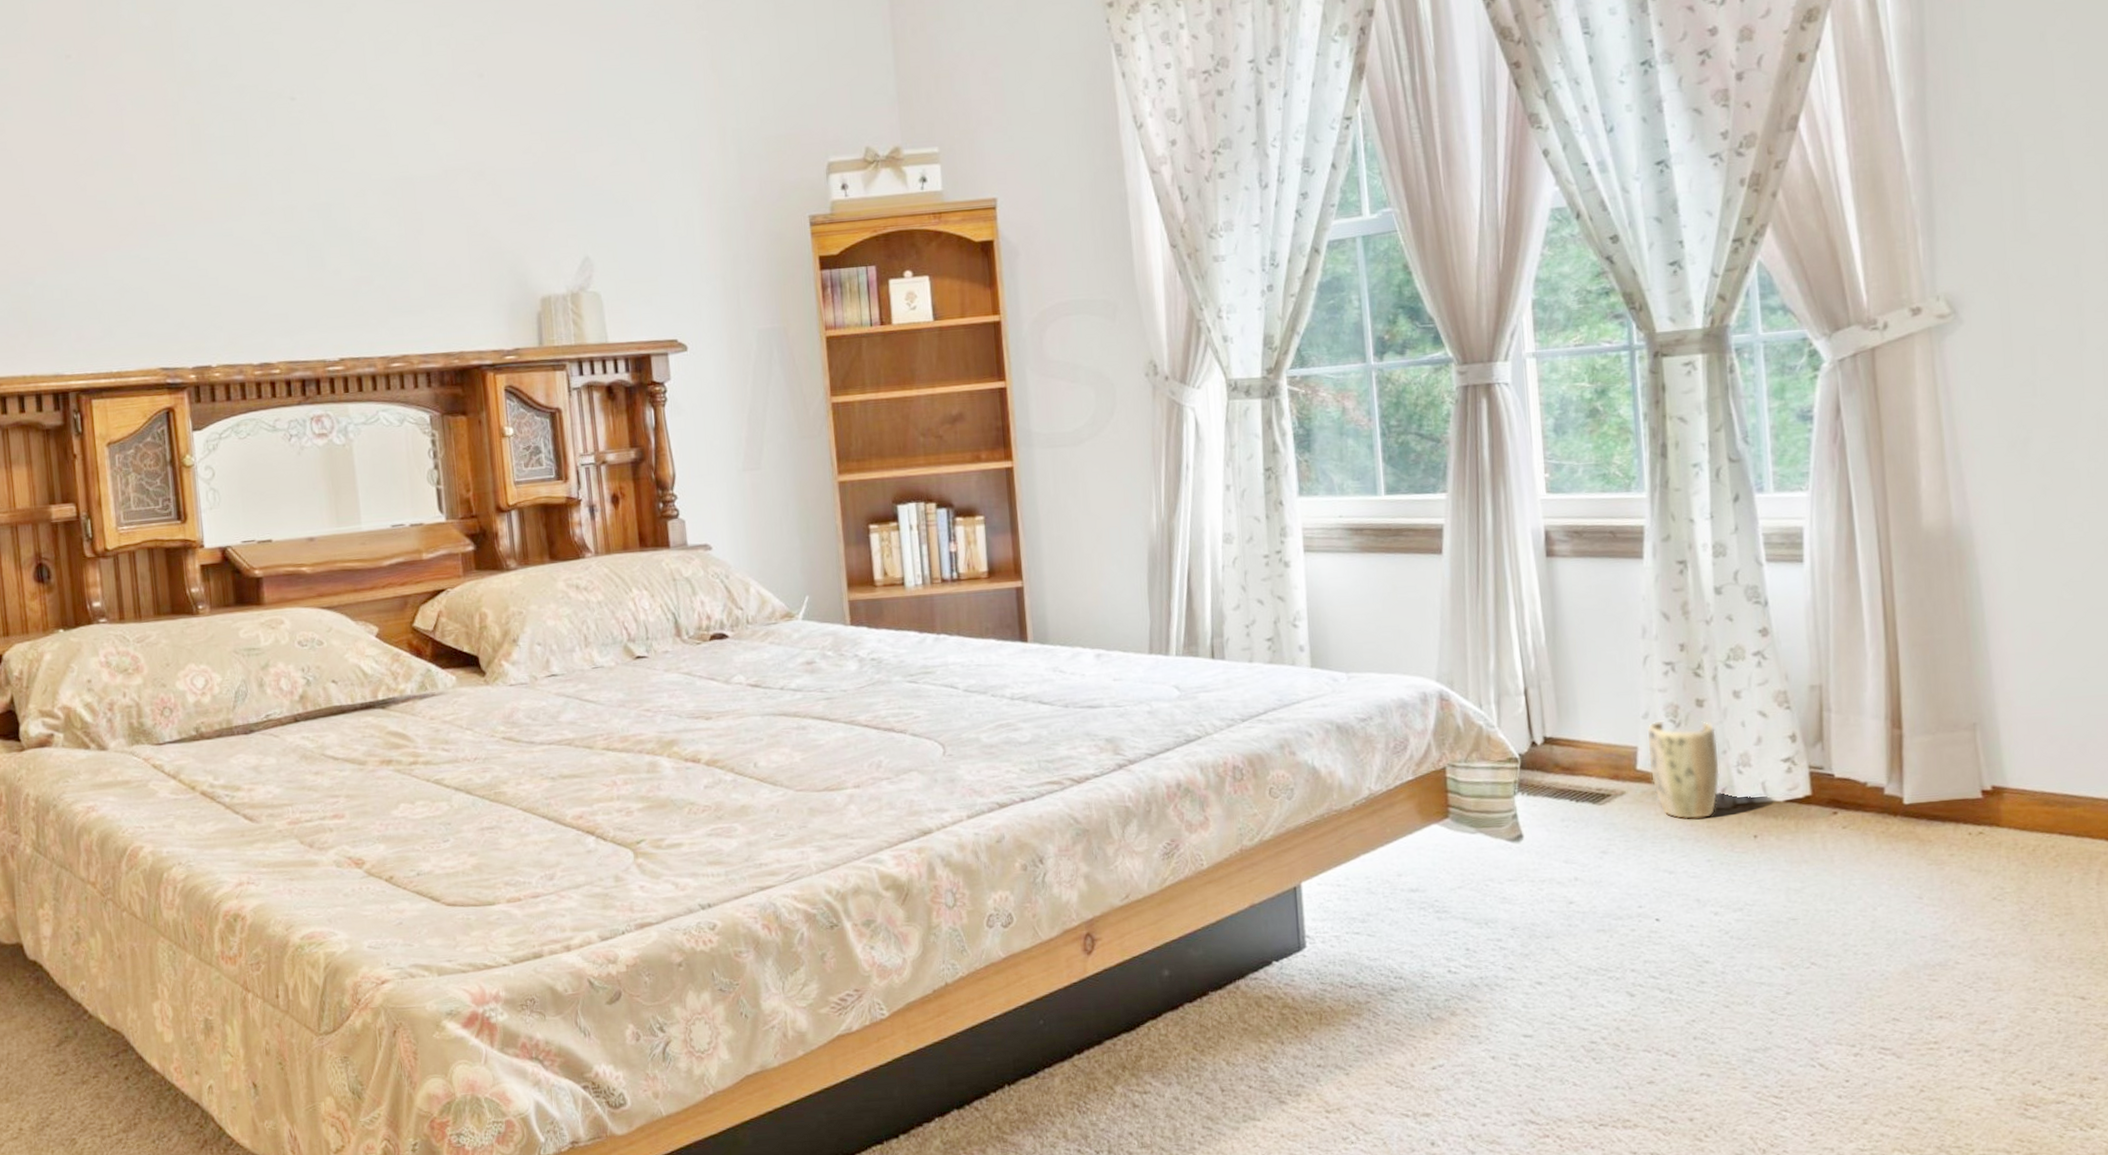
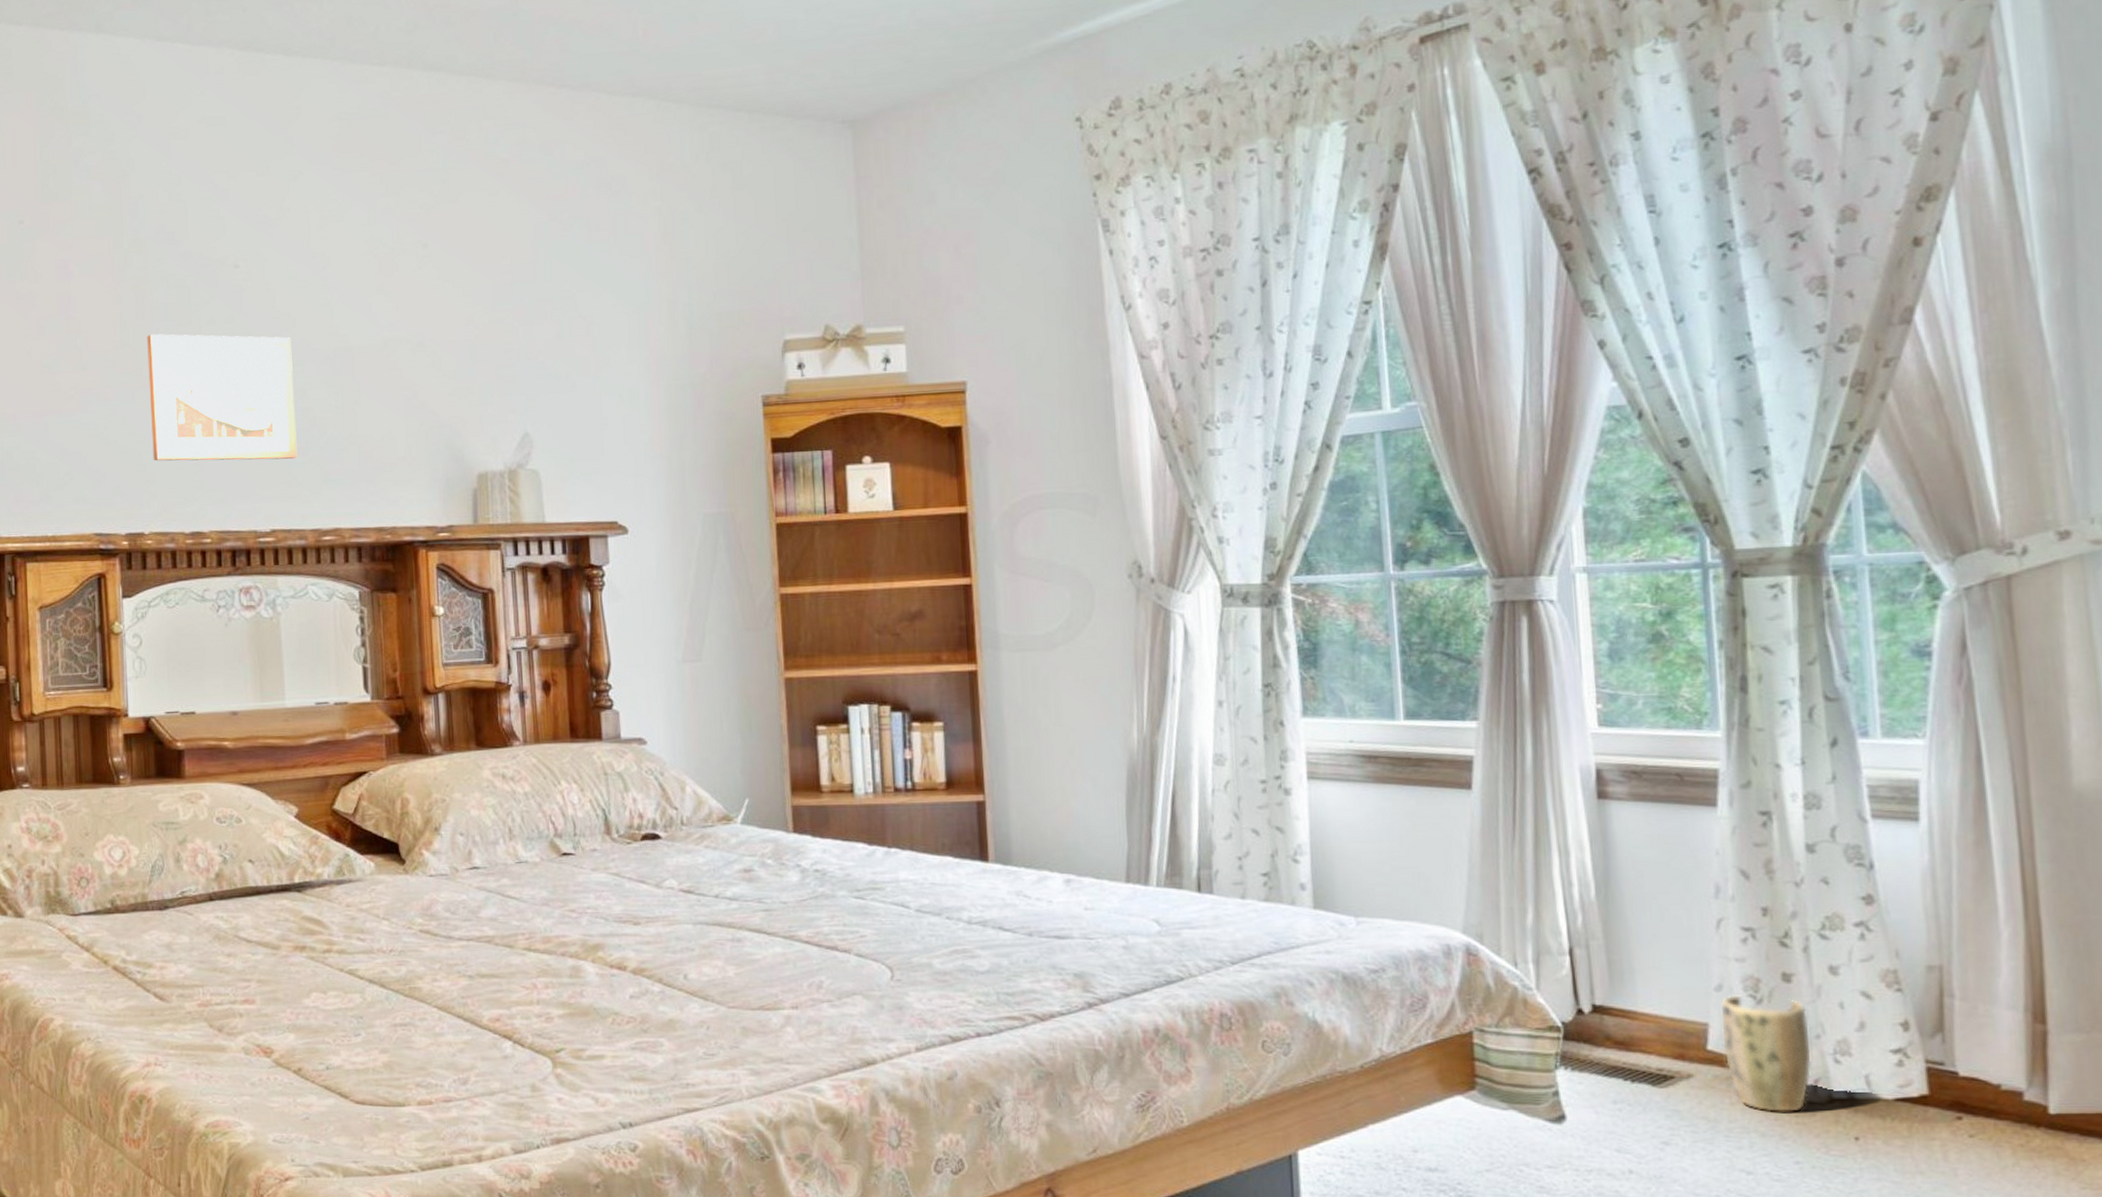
wall art: none [205,167,363,294] -> present [147,333,297,461]

